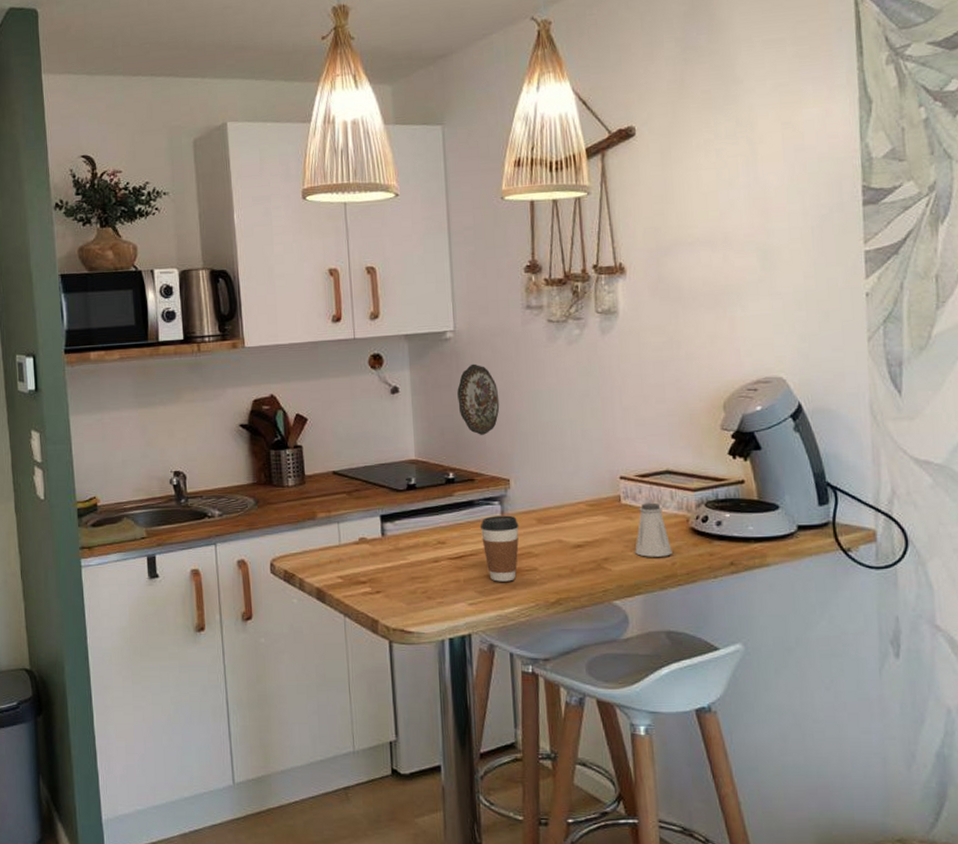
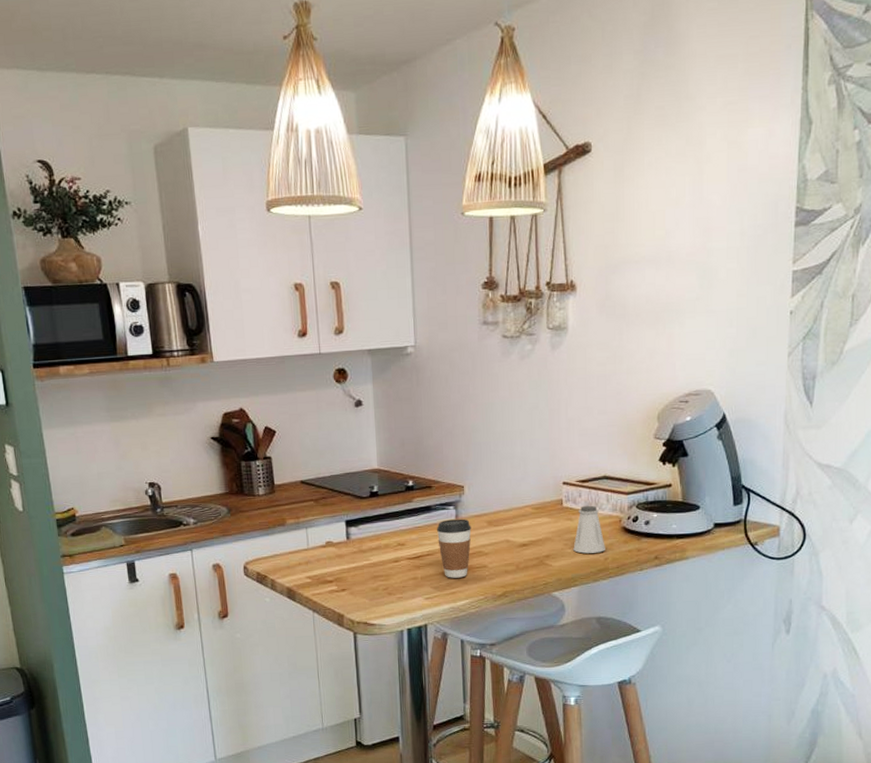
decorative plate: present [457,363,500,435] -> none [417,378,456,445]

